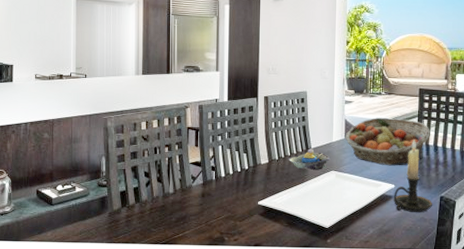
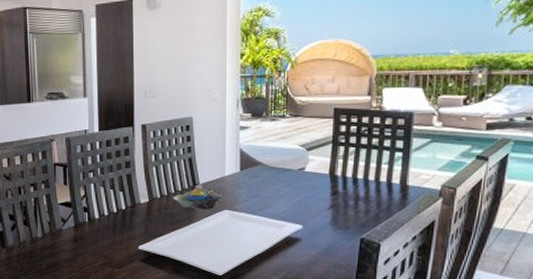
fruit basket: present [345,118,430,166] -> none [240,145,348,203]
candle holder: present [394,140,432,213] -> none [301,171,350,258]

